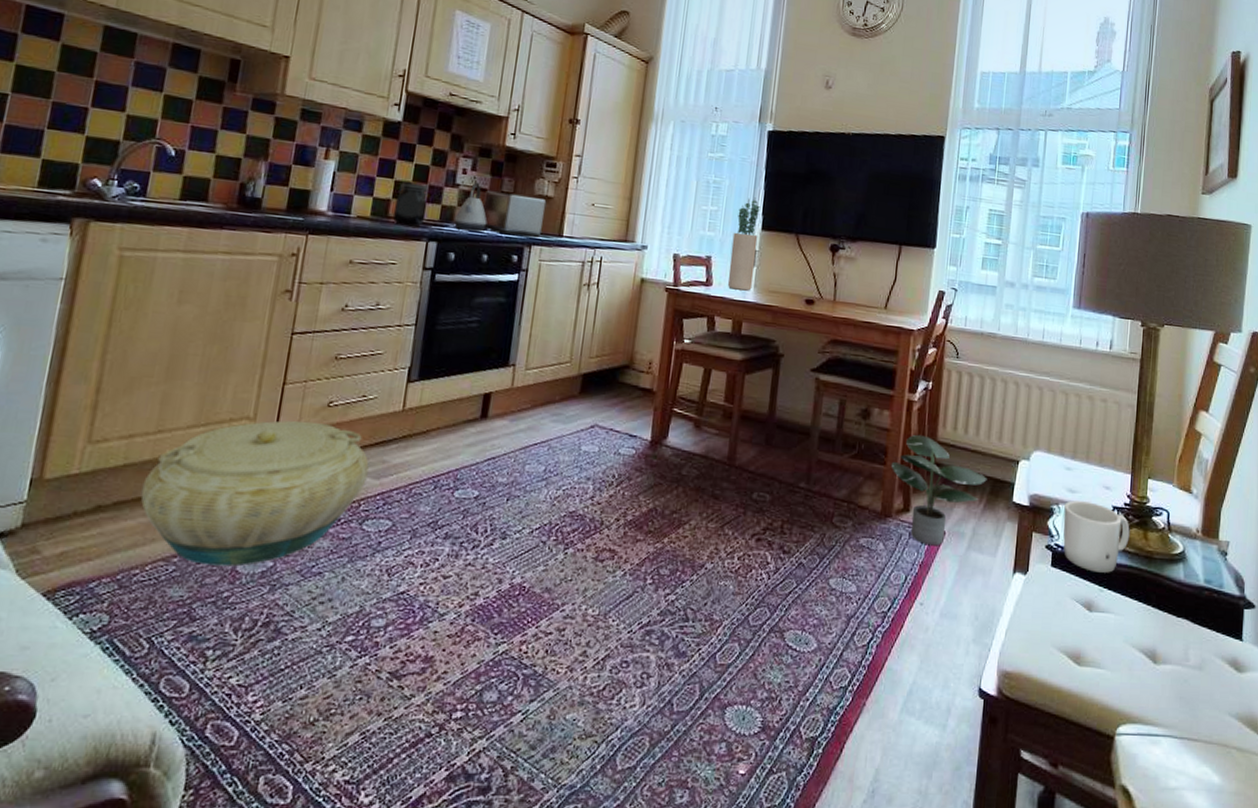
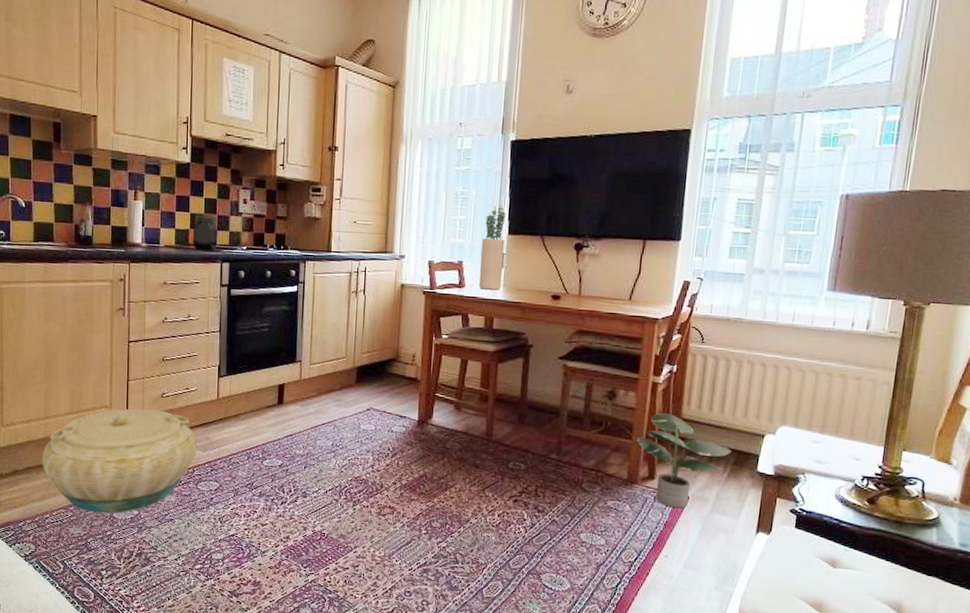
kettle: present [453,182,488,232] -> none [240,209,268,252]
toaster: present [483,191,547,239] -> none [263,216,315,255]
mug: present [1063,500,1130,573] -> none [808,470,880,535]

